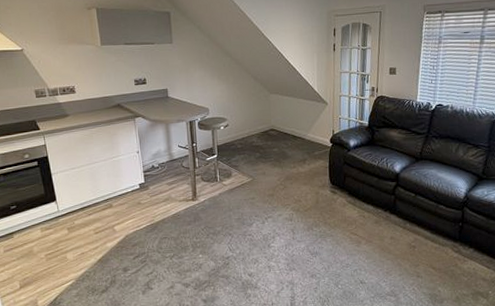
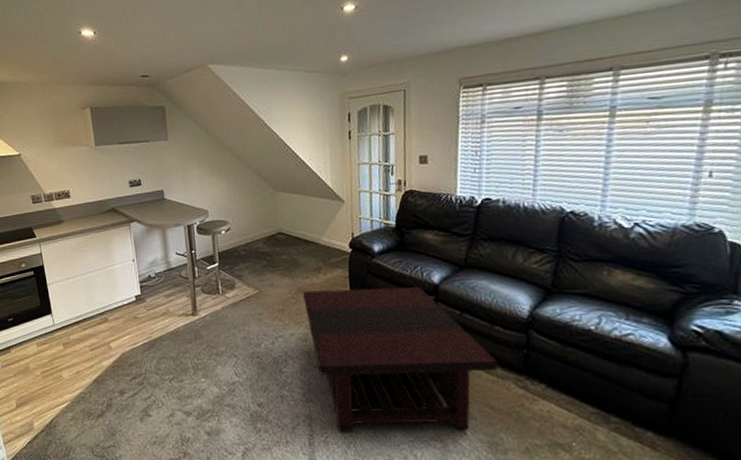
coffee table: none [290,175,440,294] -> present [303,287,498,433]

